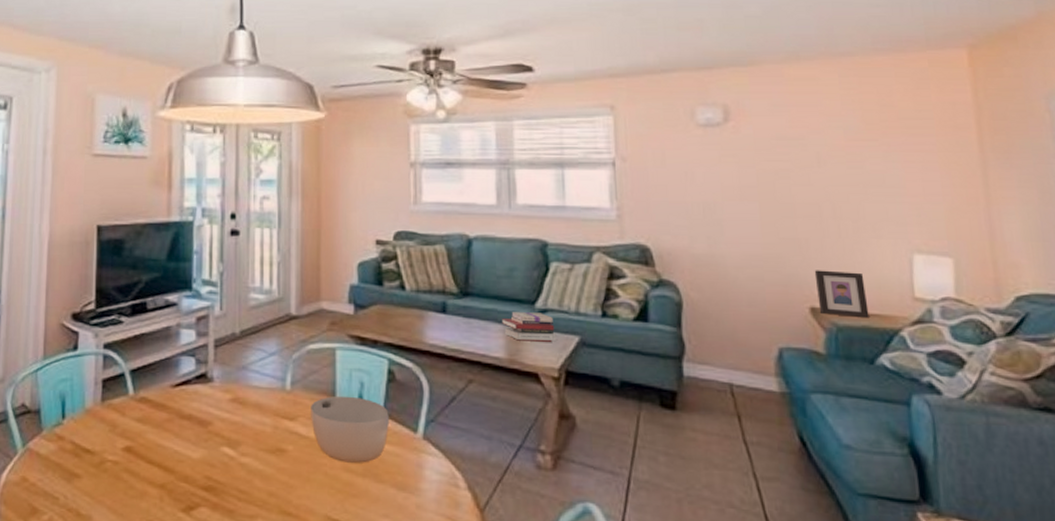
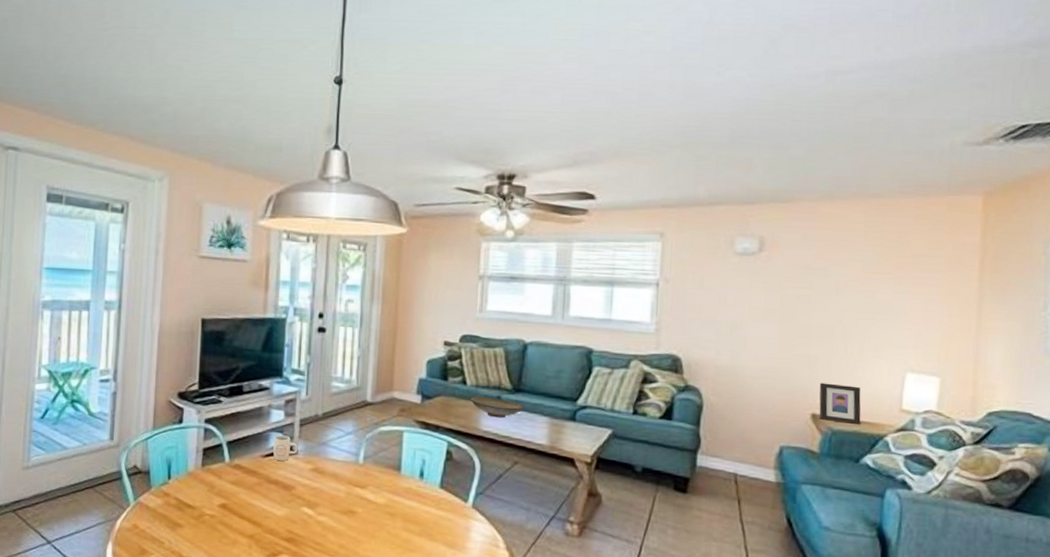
mug: none [184,359,213,392] -> present [272,435,298,462]
bowl: present [311,396,389,463] -> none [378,470,445,525]
decorative bowl: none [411,303,476,328] -> present [470,396,526,418]
books: present [502,312,557,343] -> none [547,407,593,434]

